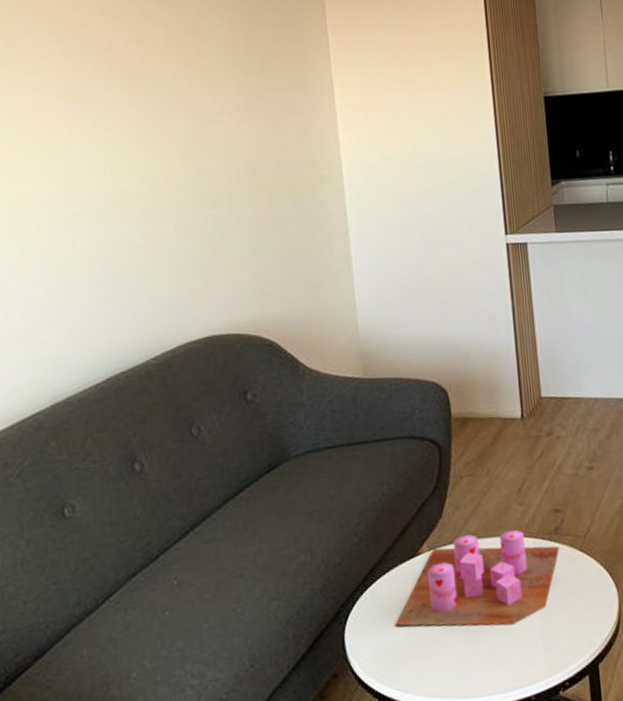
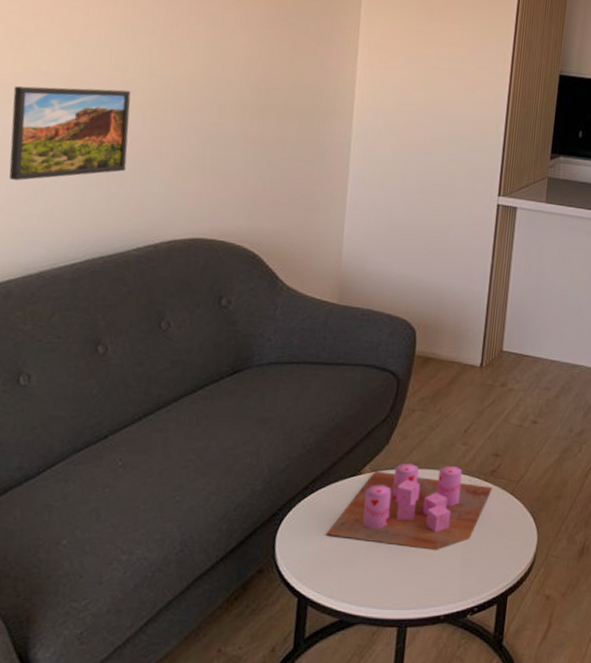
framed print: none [14,199,131,310] -> present [9,86,131,181]

